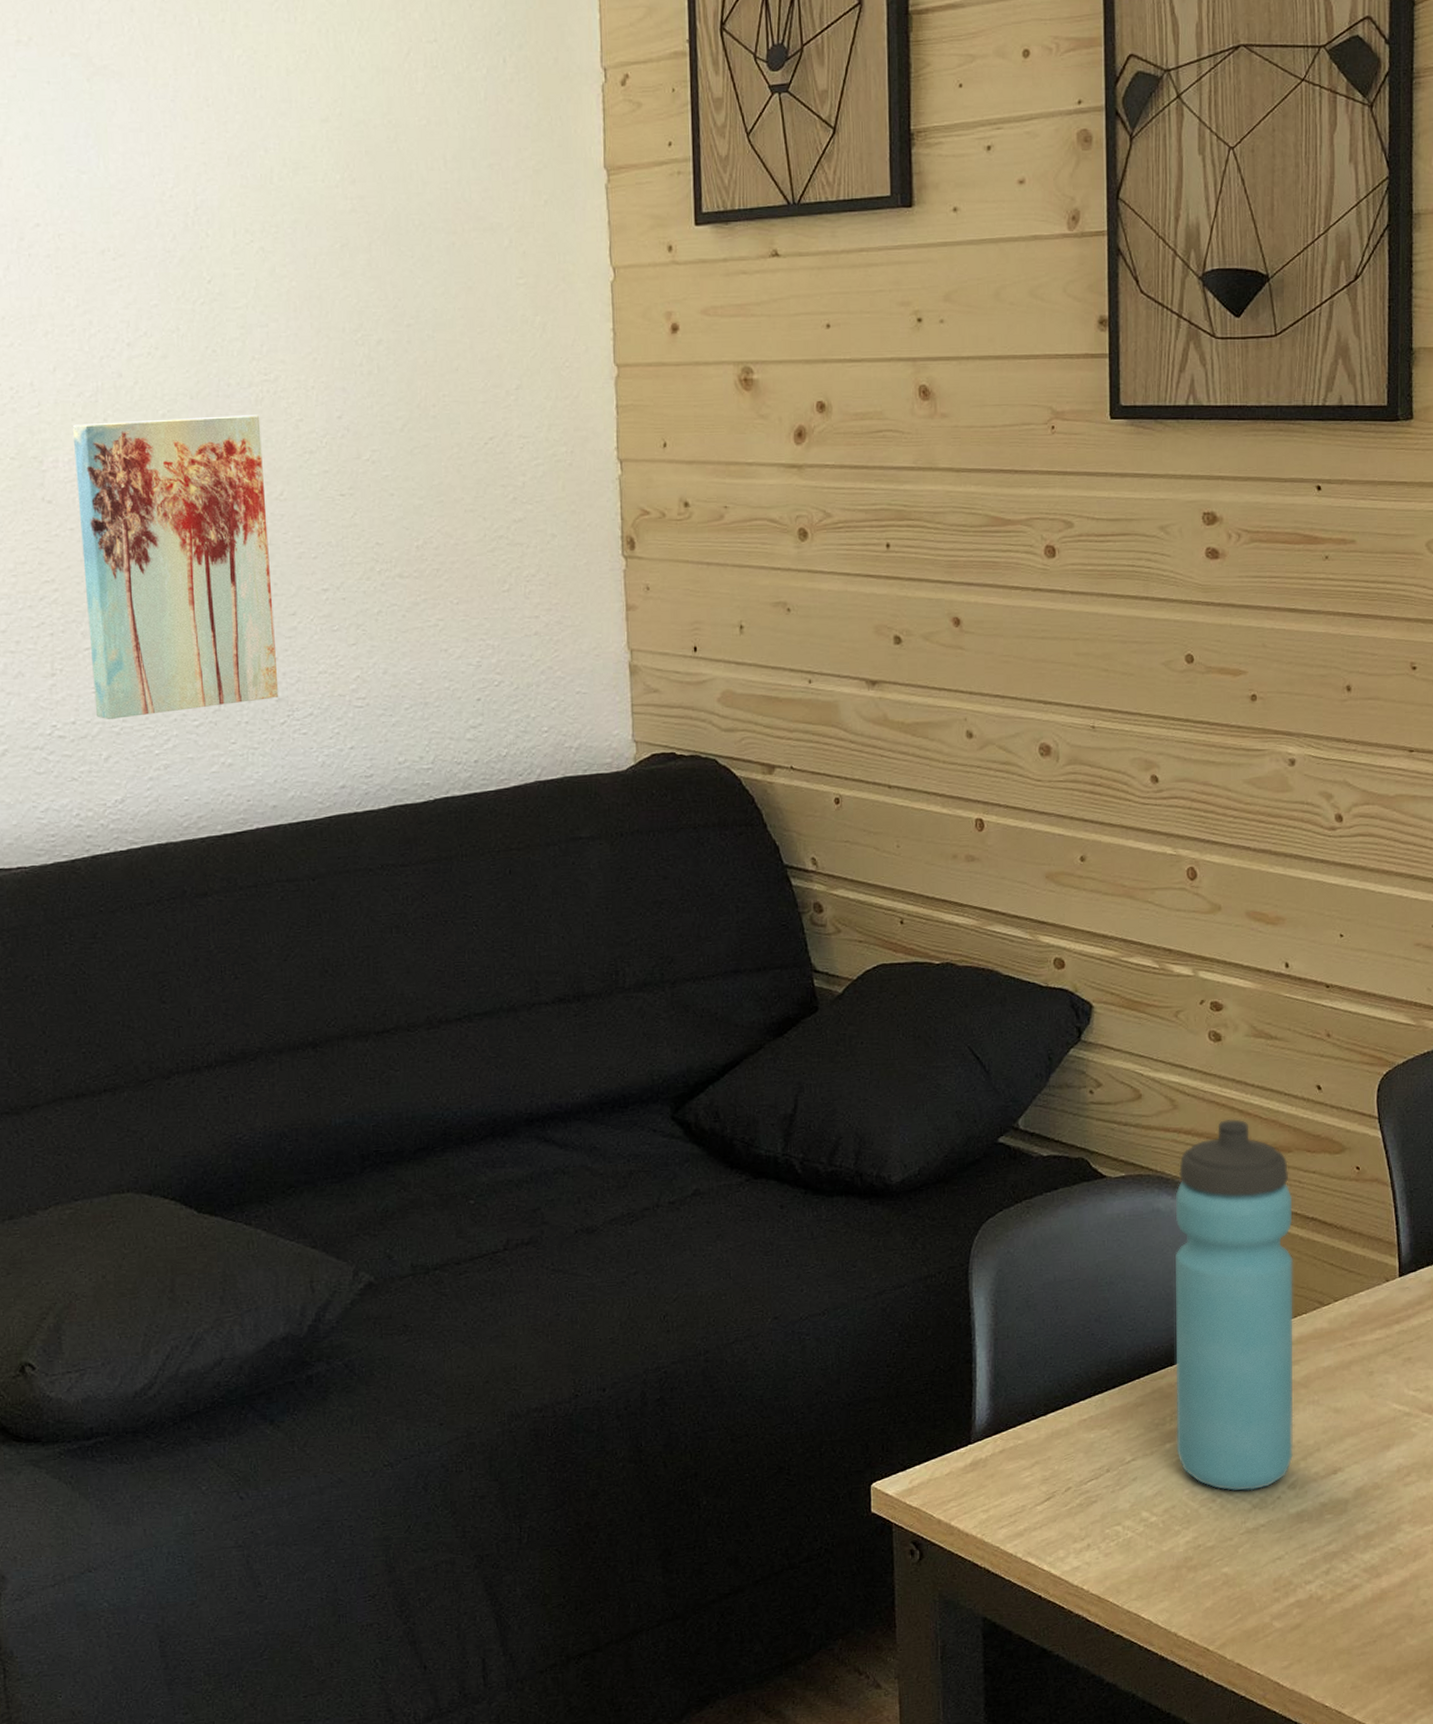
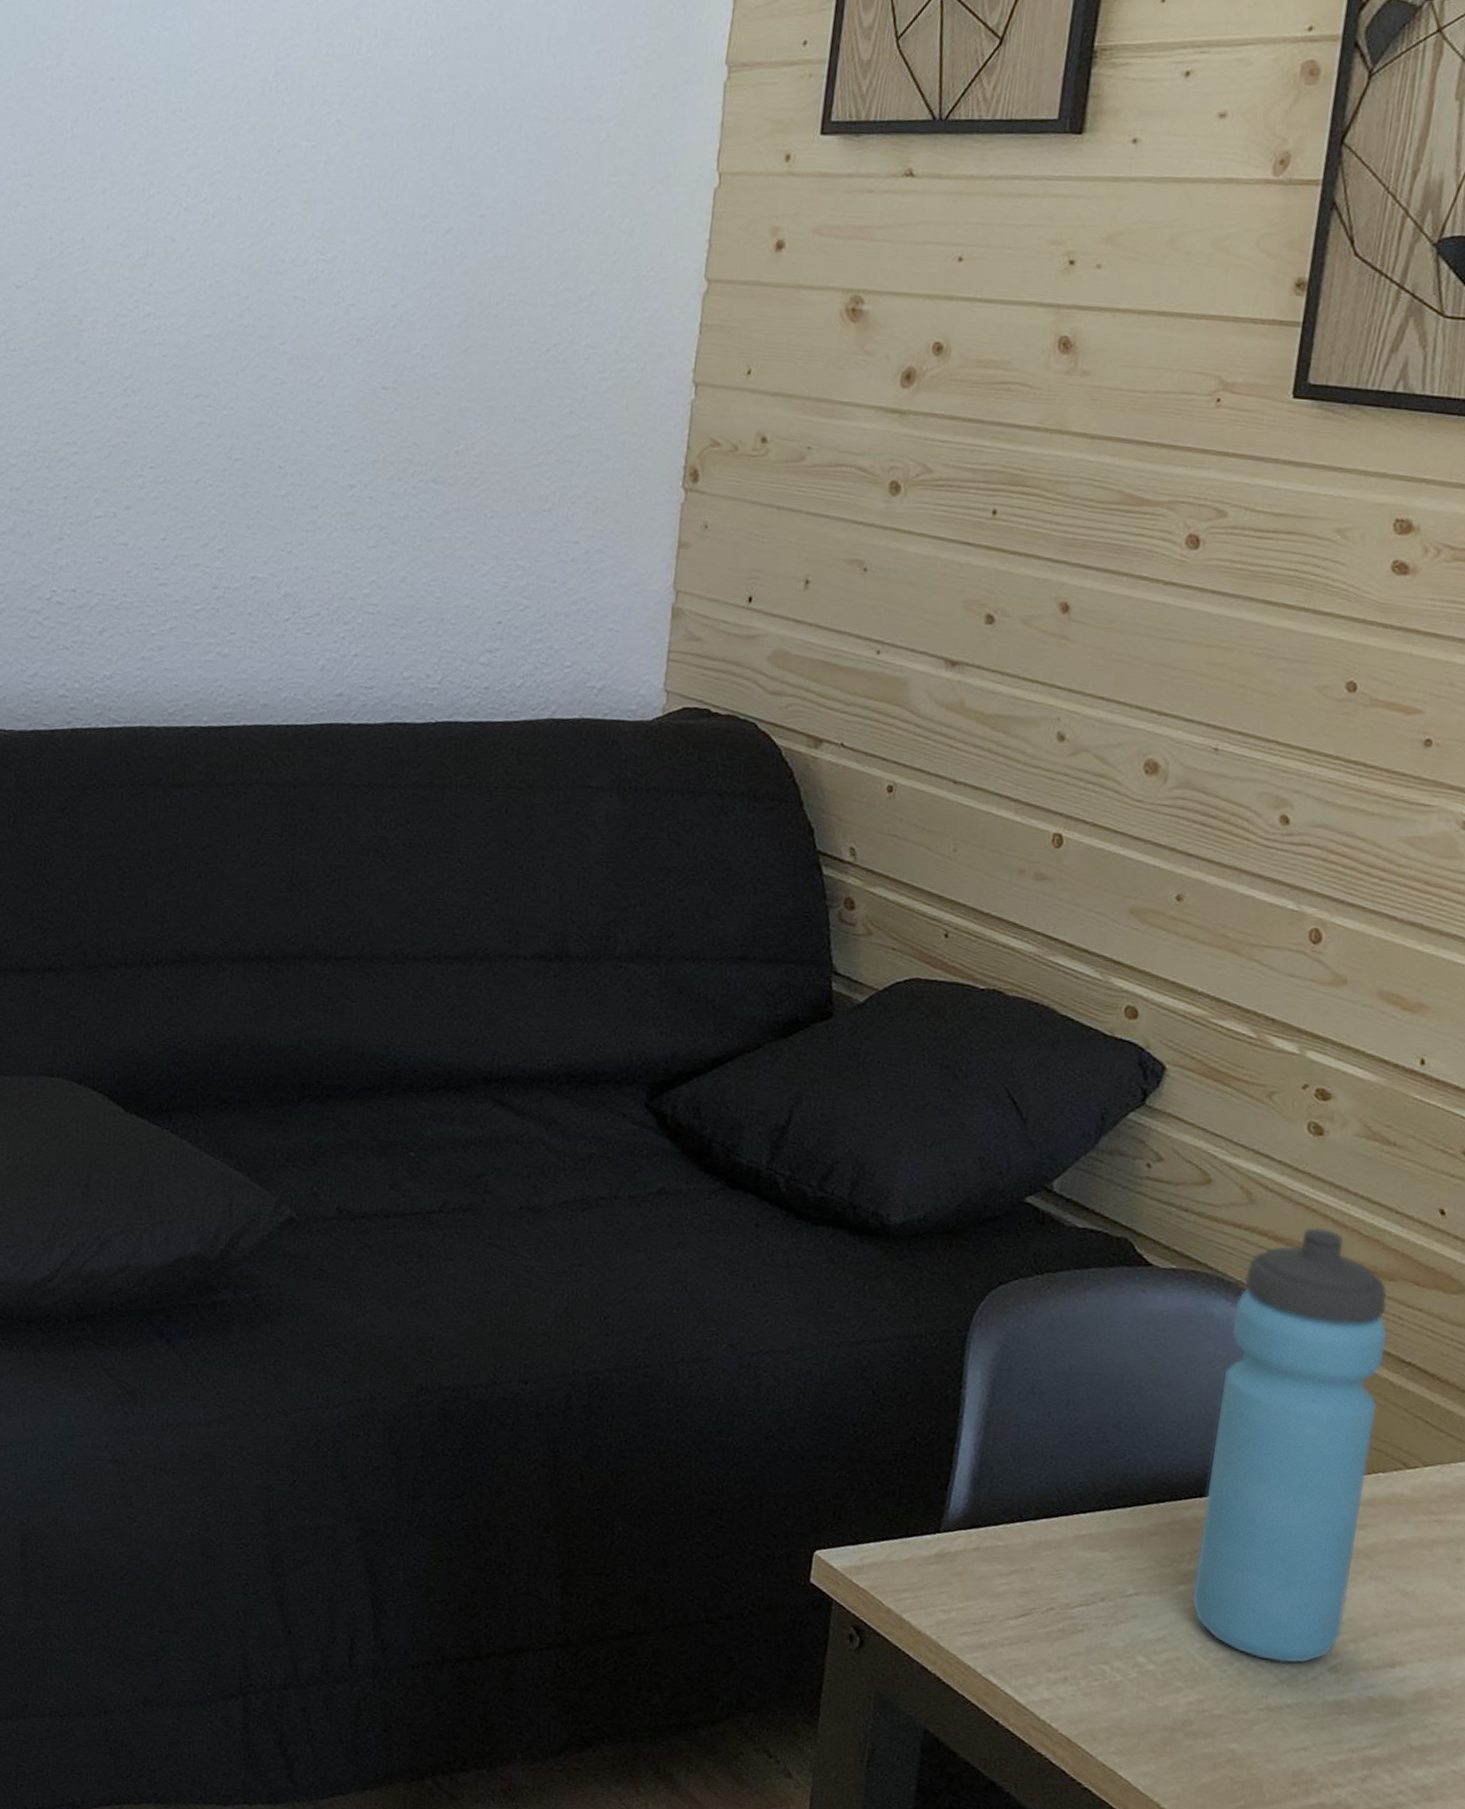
wall art: present [72,415,279,719] -> none [97,286,310,593]

